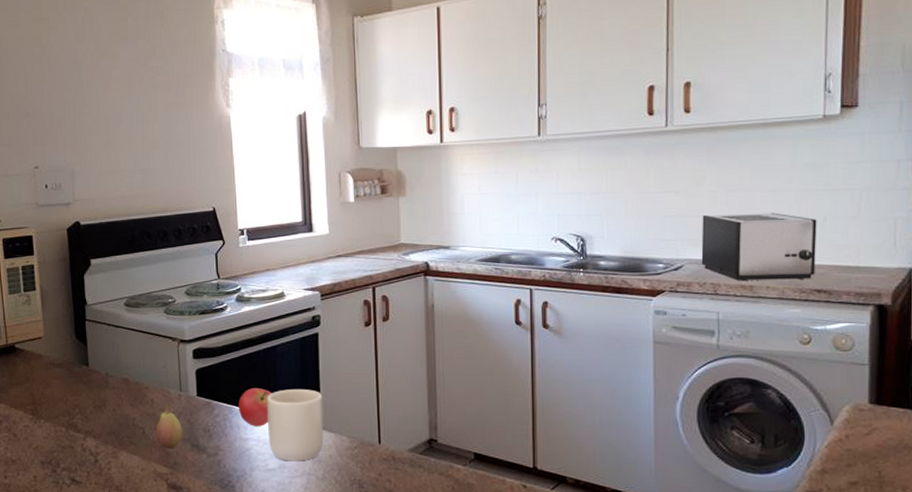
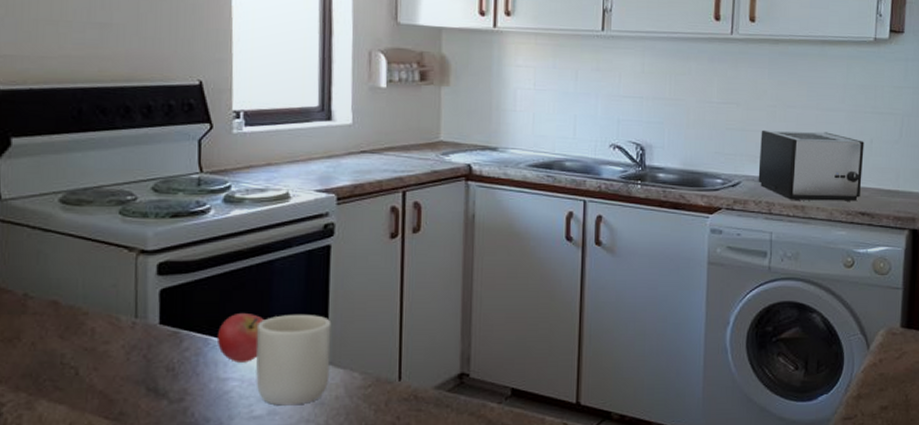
fruit: present [156,401,183,449] -> none [95,331,135,395]

